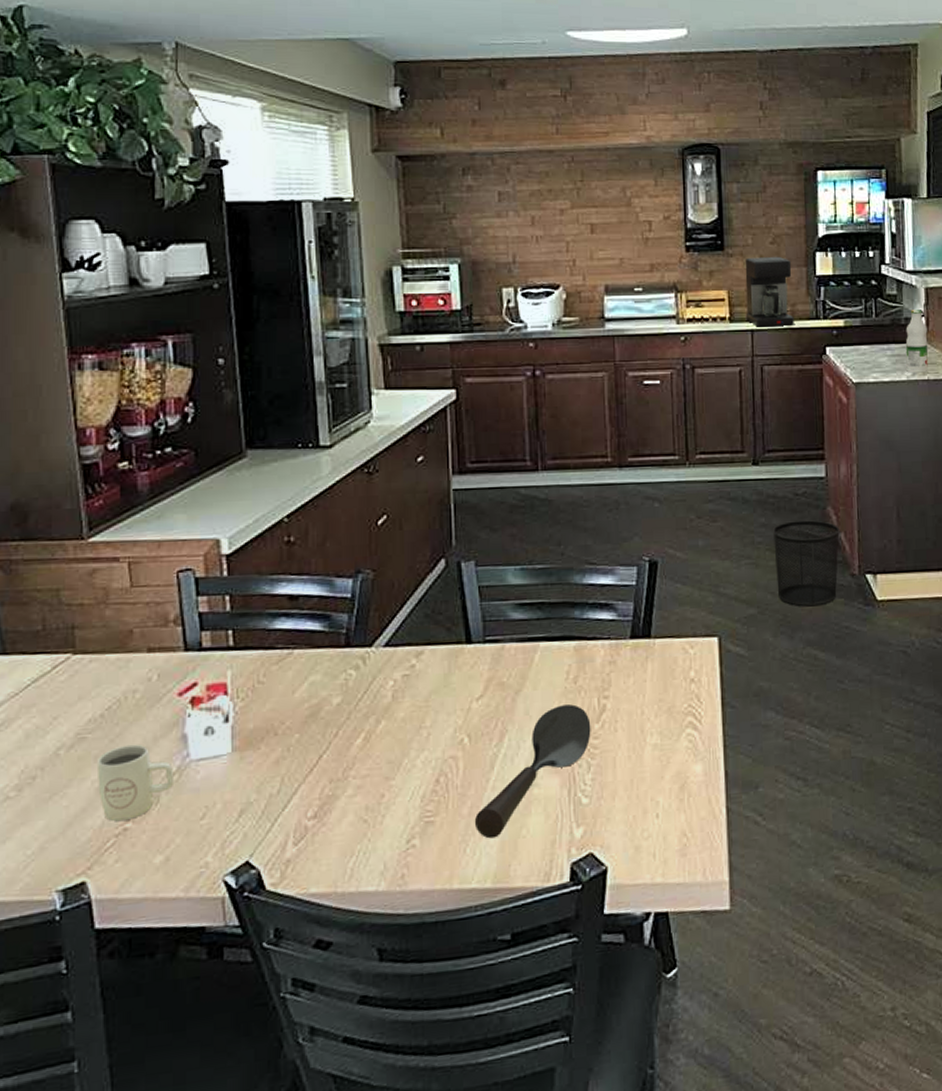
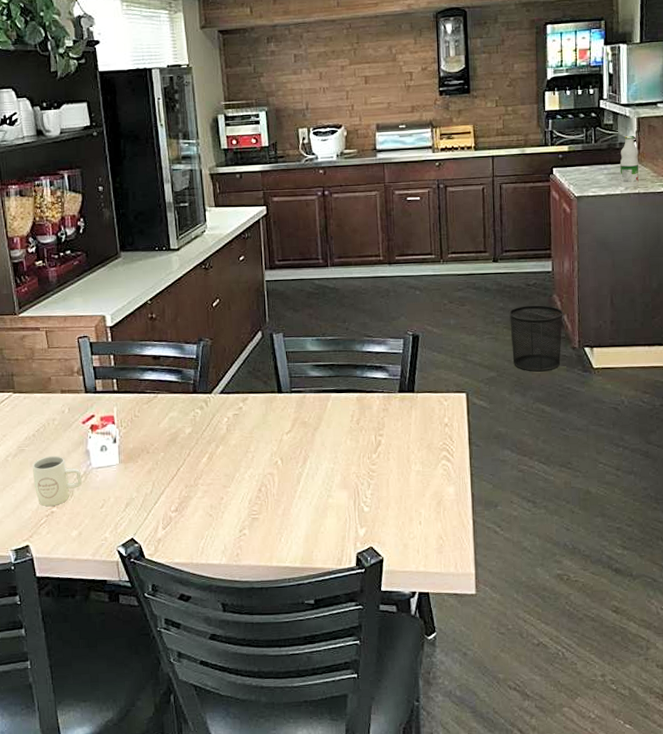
spoon: present [474,704,591,839] -> none [286,439,370,532]
coffee maker: present [745,256,794,327] -> none [487,96,527,154]

